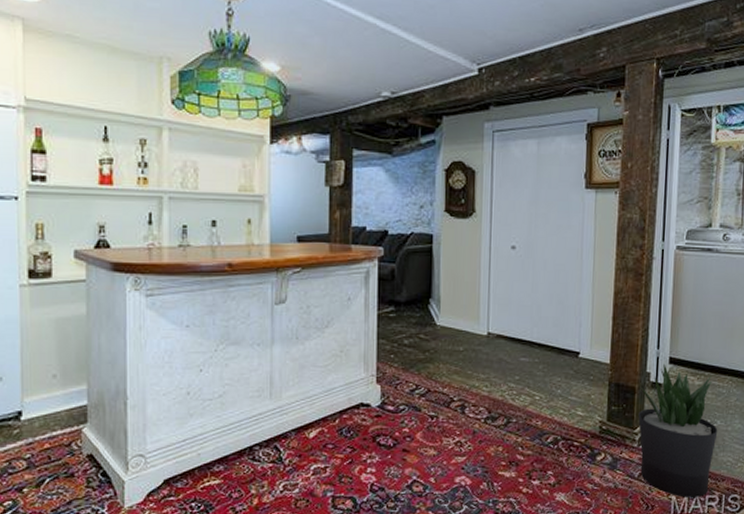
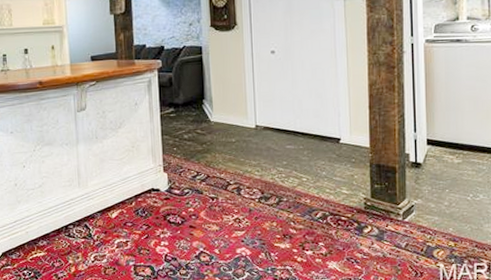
planter: present [638,363,718,498] -> none [399,145,481,265]

